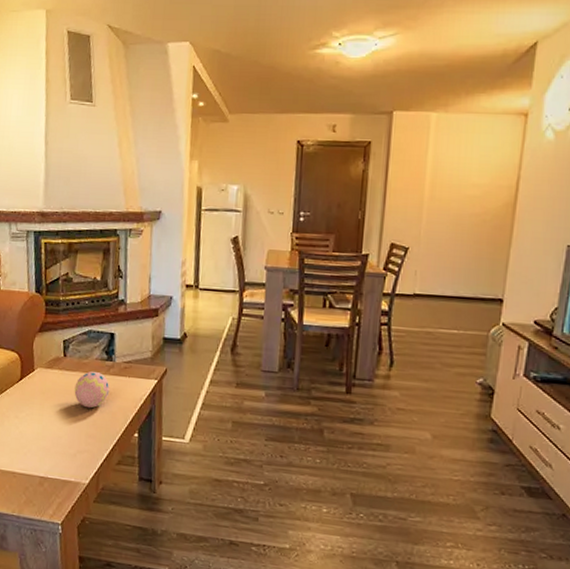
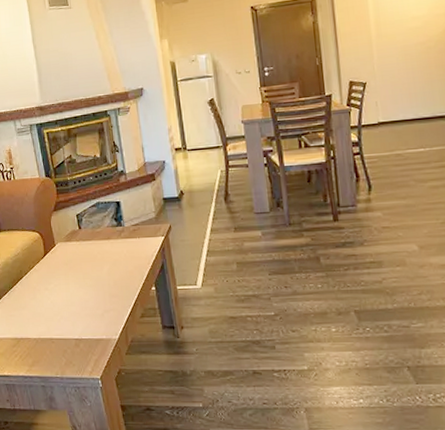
decorative egg: present [74,371,110,408] -> none [92,237,124,271]

